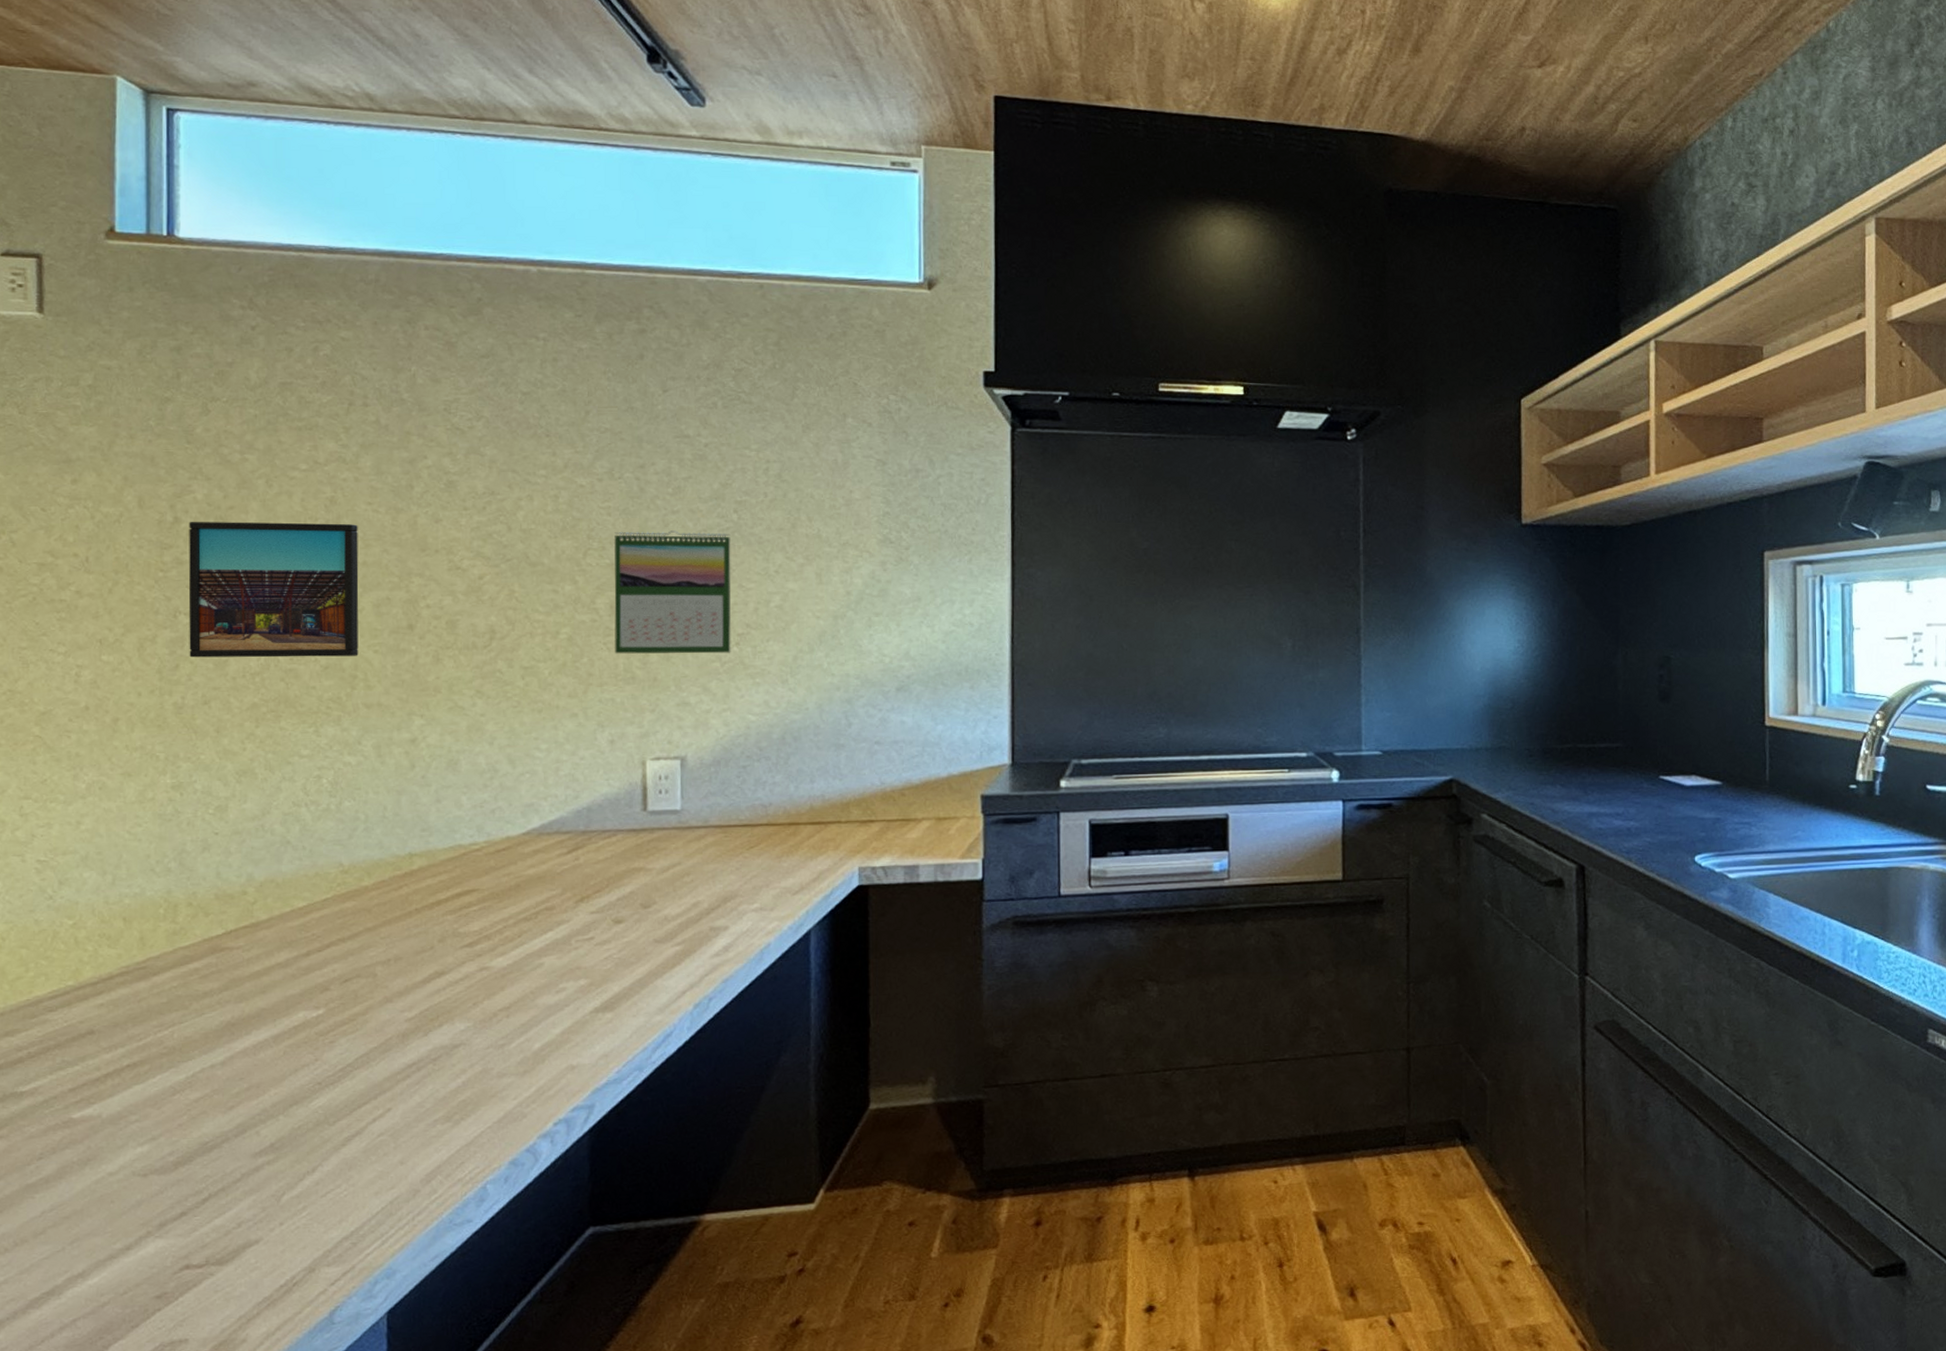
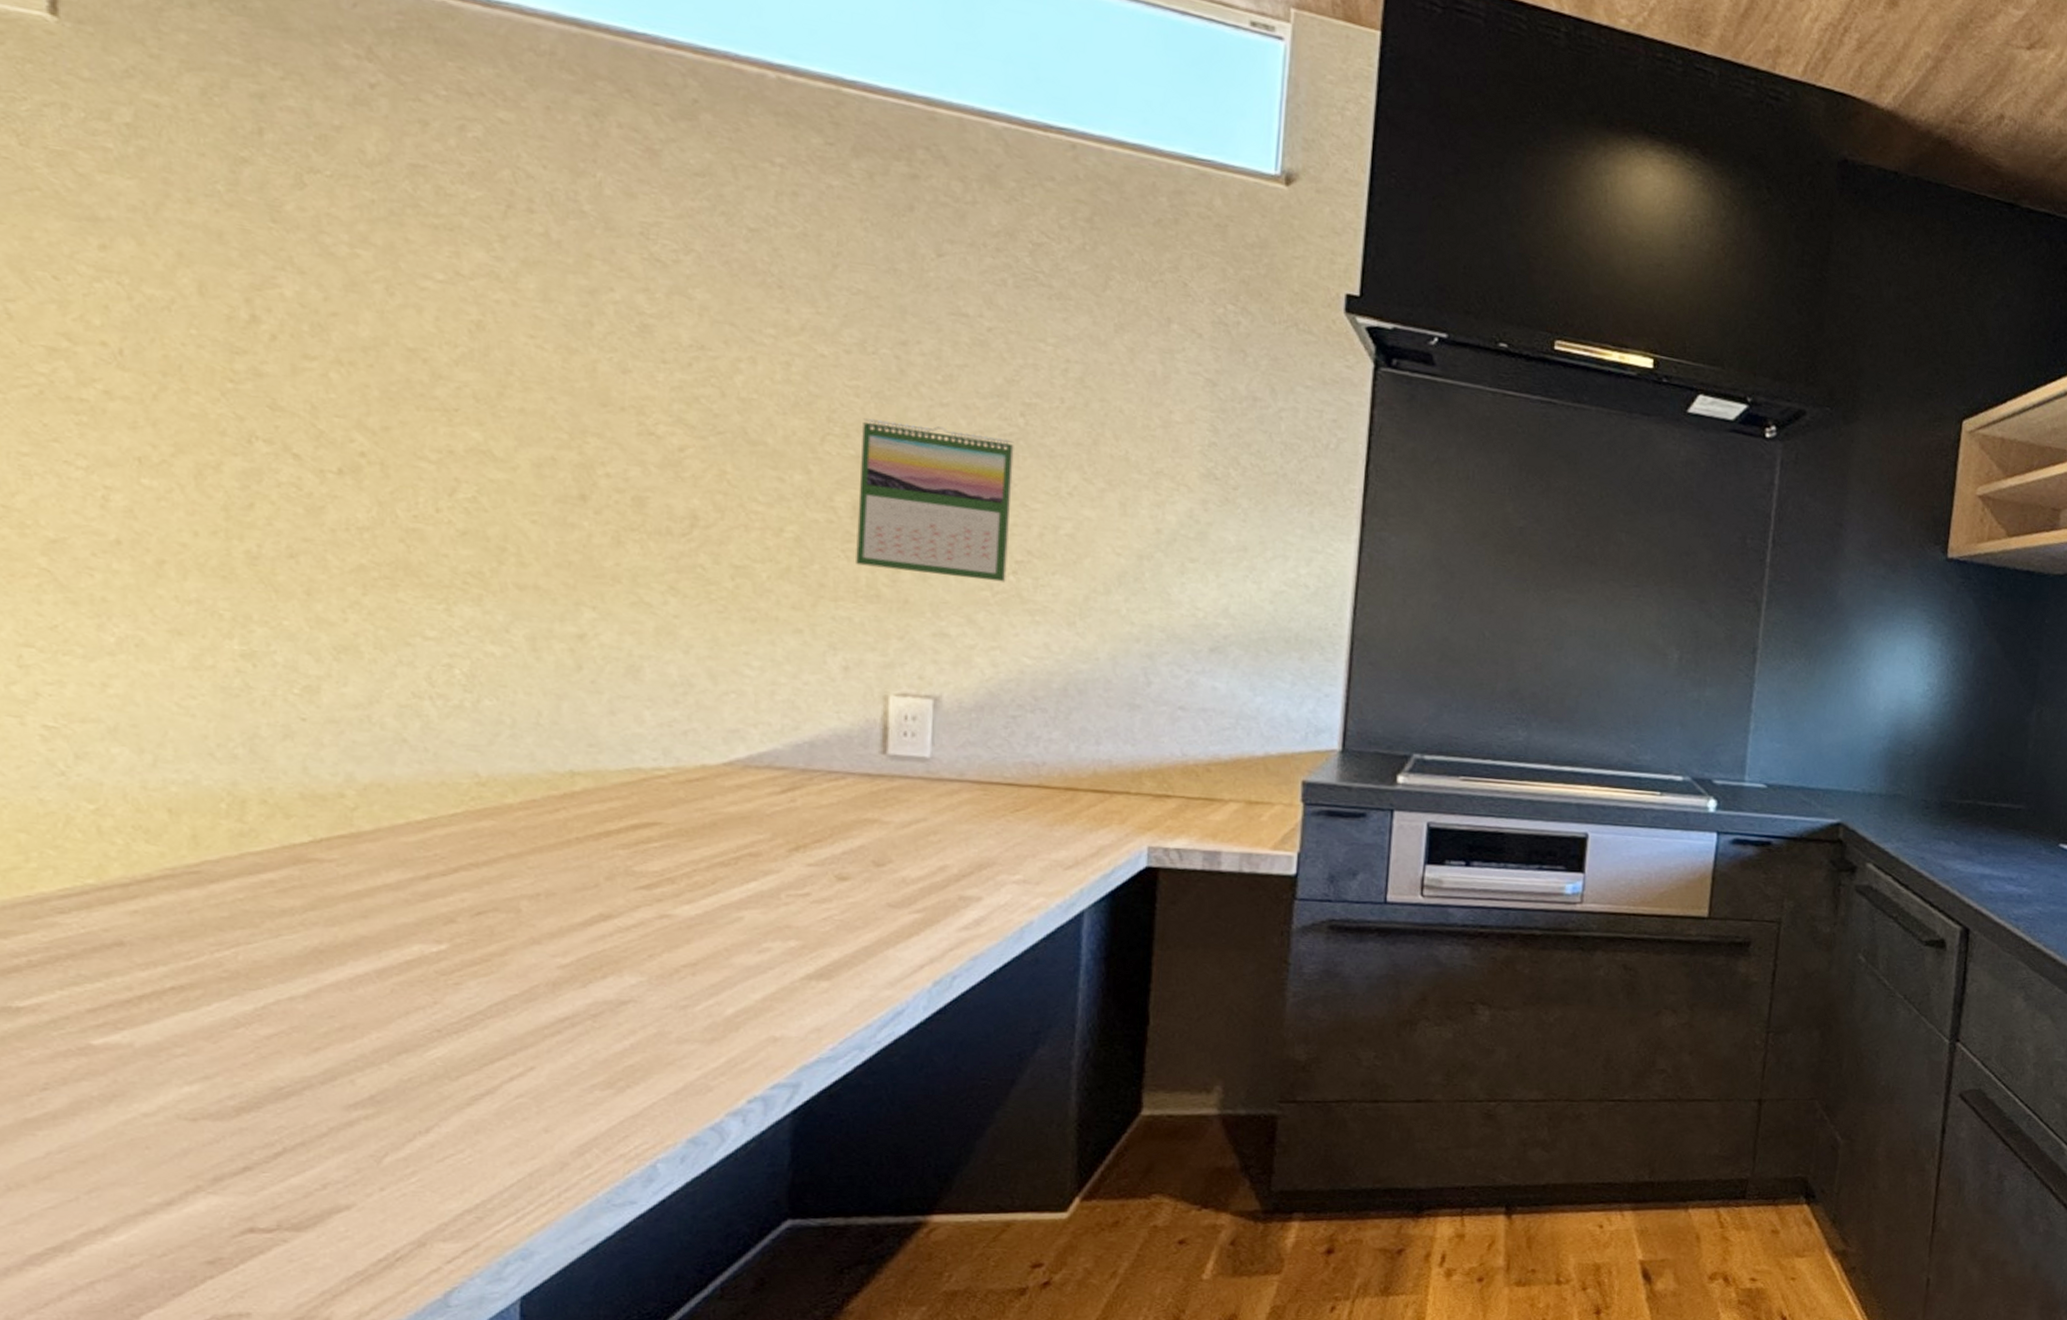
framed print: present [188,521,359,658] -> none [269,323,514,524]

